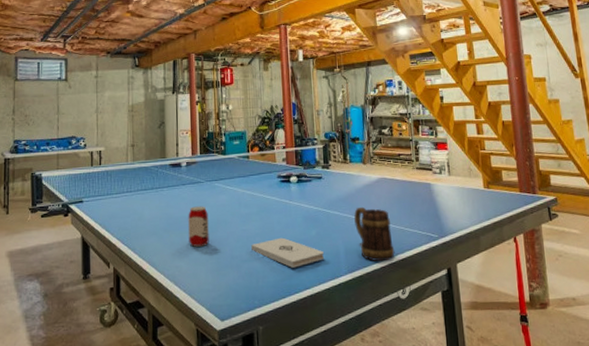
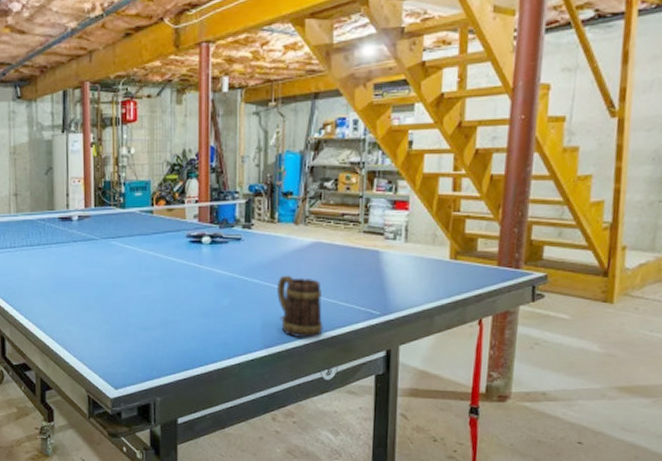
beverage can: present [188,206,209,247] -> none [79,266,103,311]
notepad: present [251,237,324,268] -> none [152,305,236,339]

